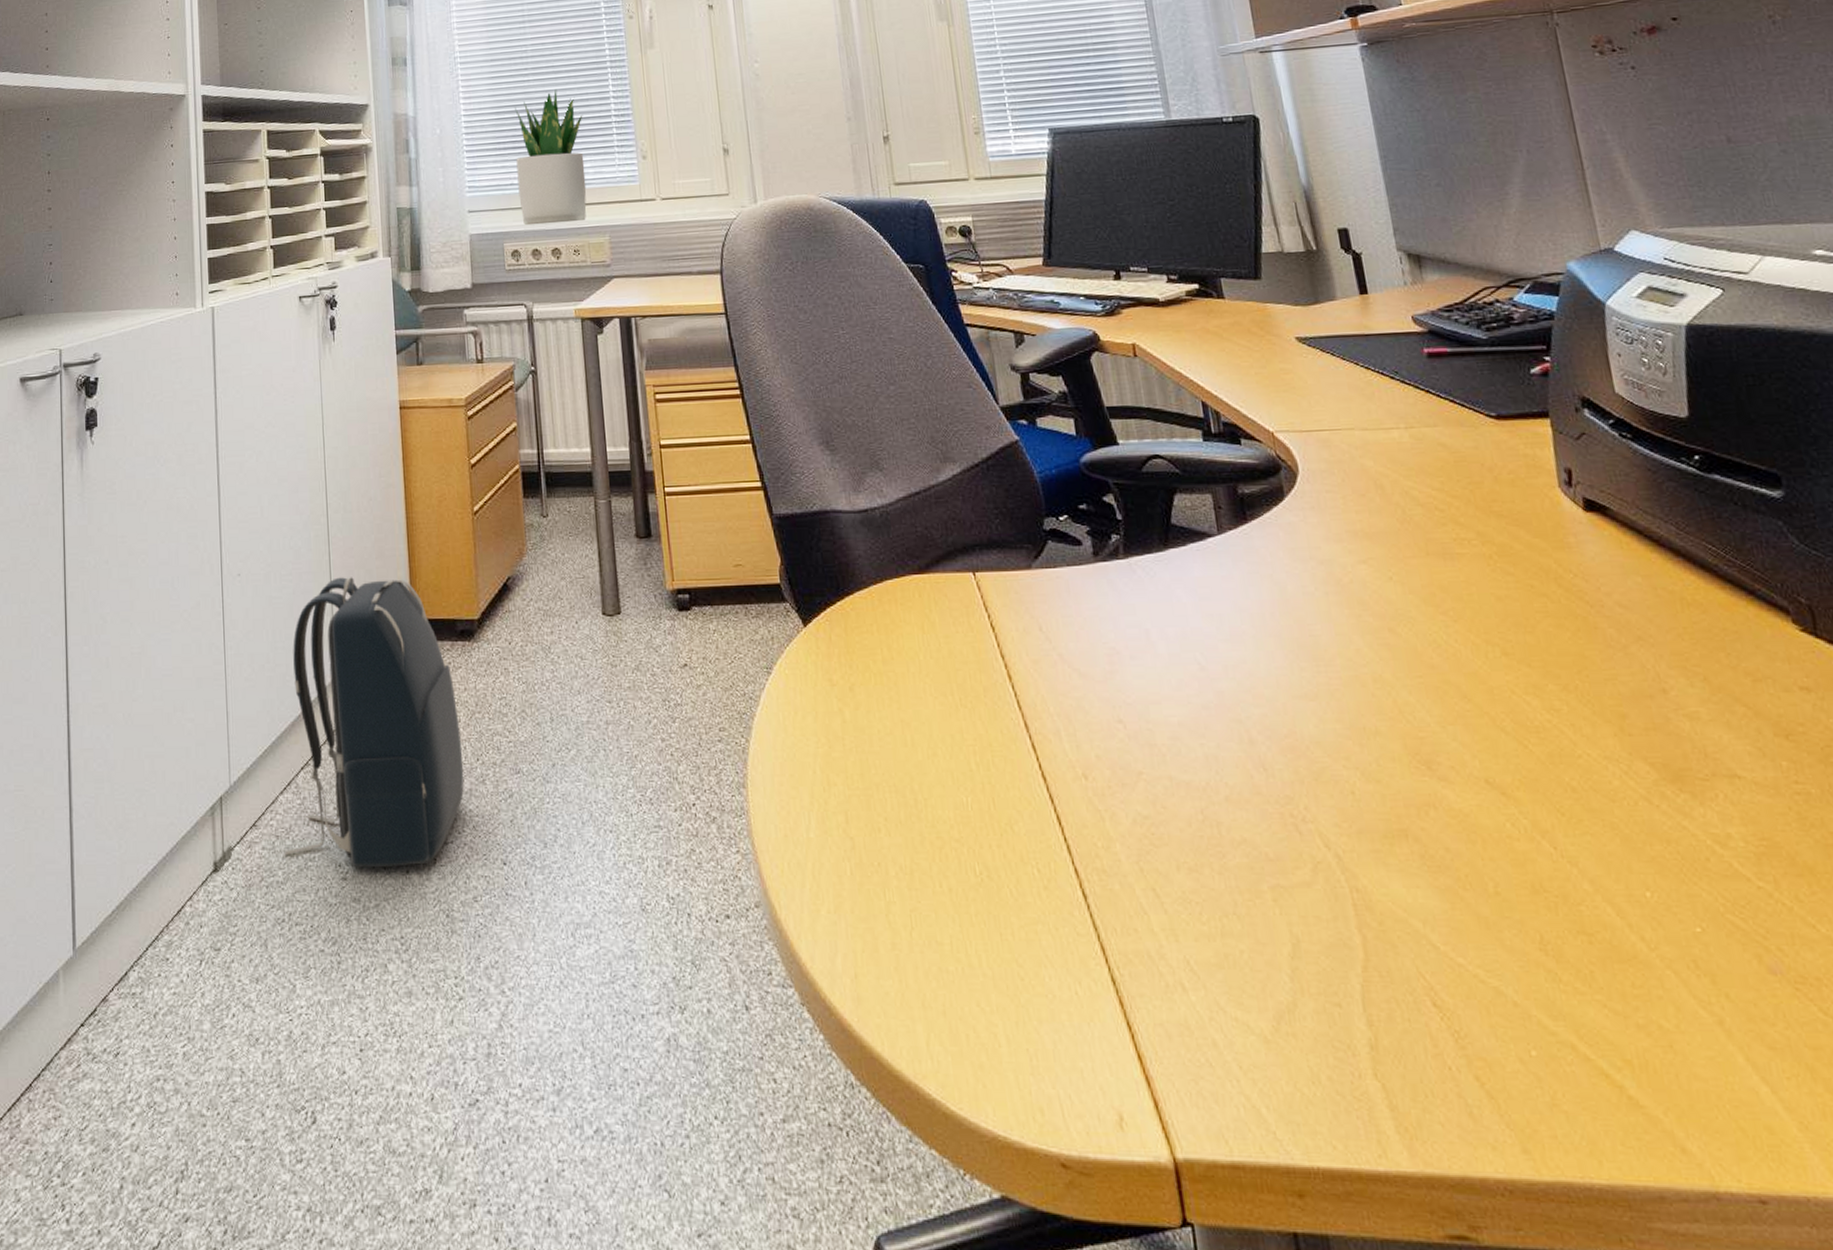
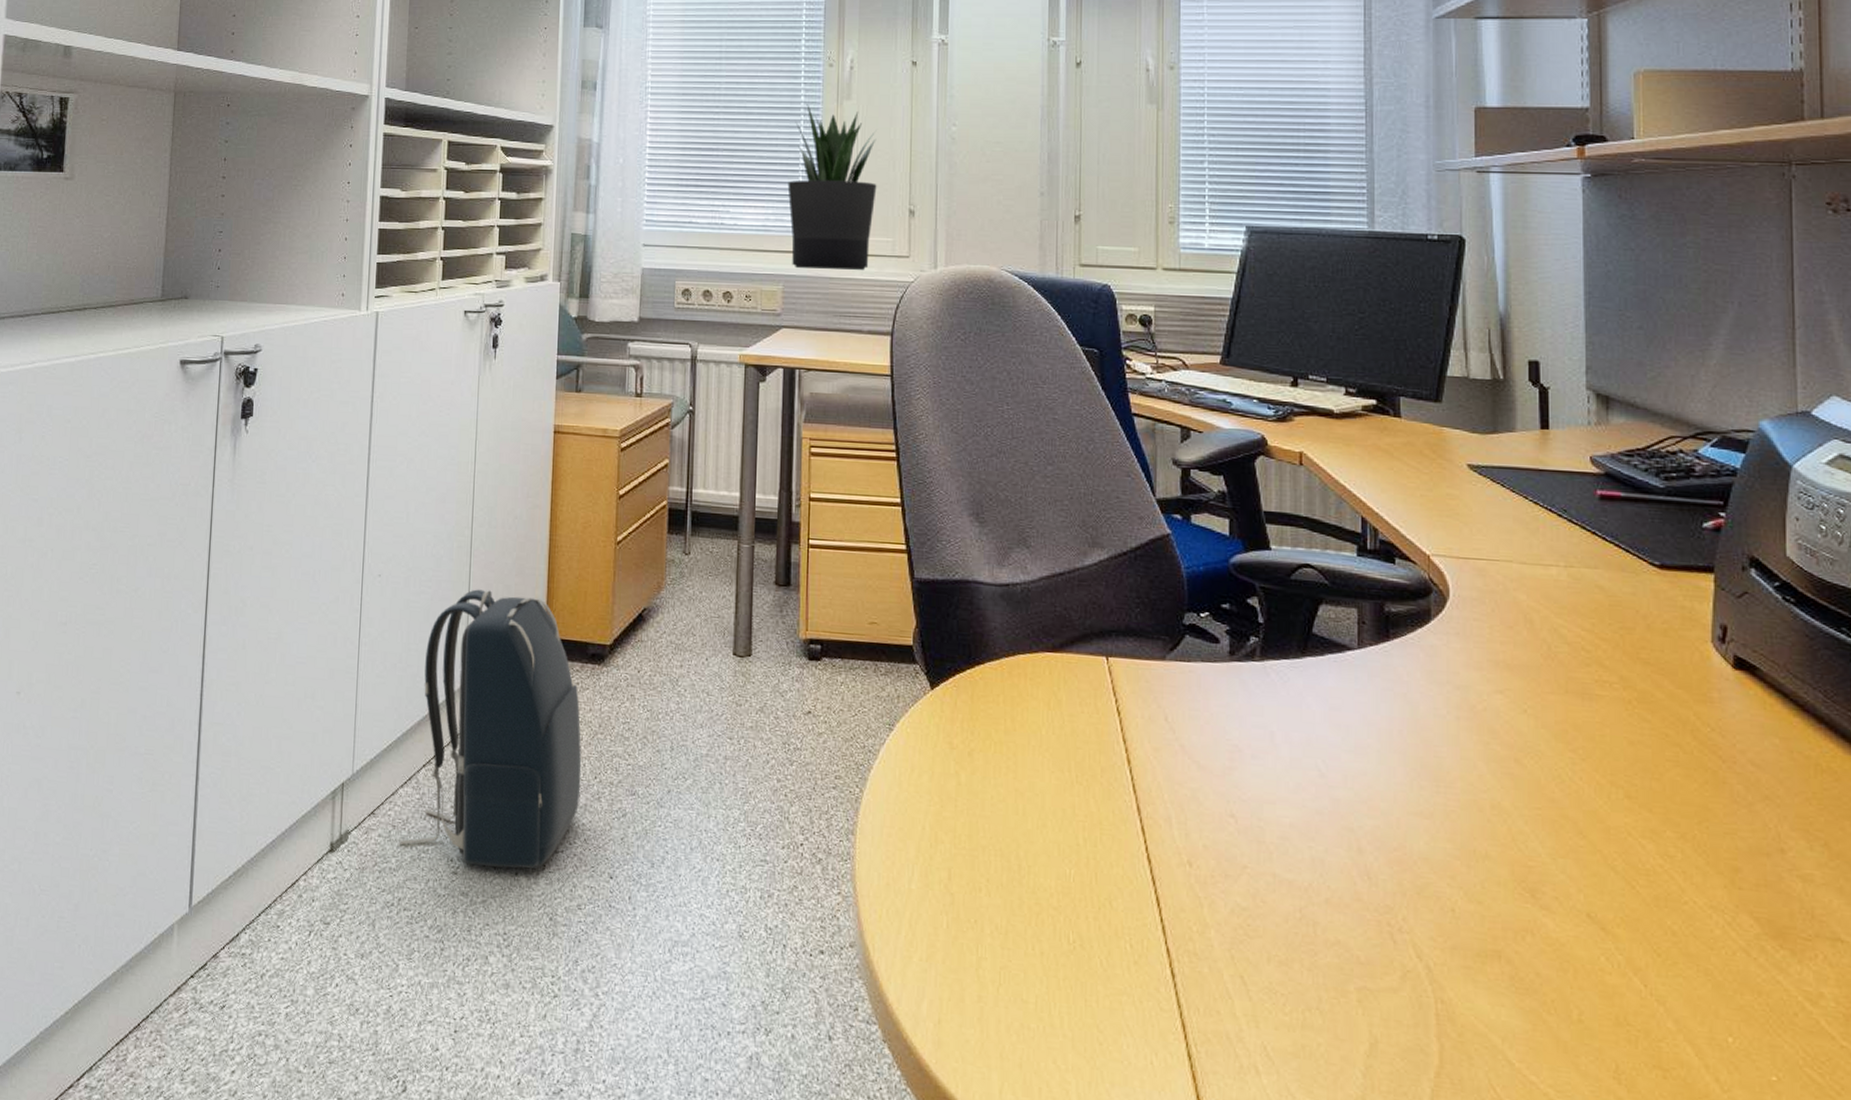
planter: present [515,89,587,226] -> none [696,131,770,268]
planter: none [602,56,690,219] -> present [787,103,877,271]

